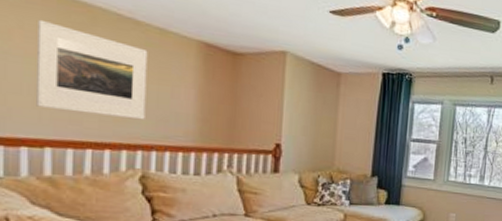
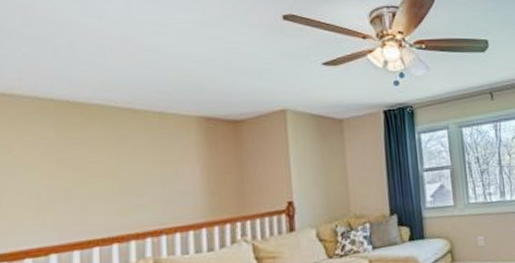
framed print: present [36,19,148,120] -> none [37,127,152,214]

